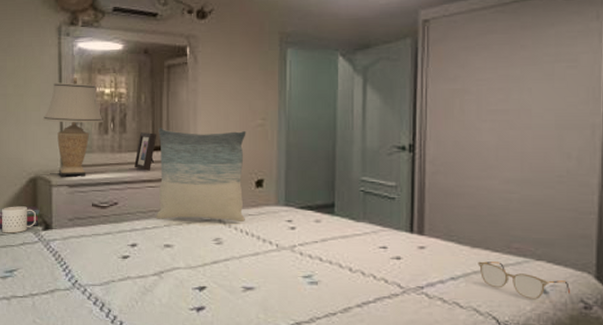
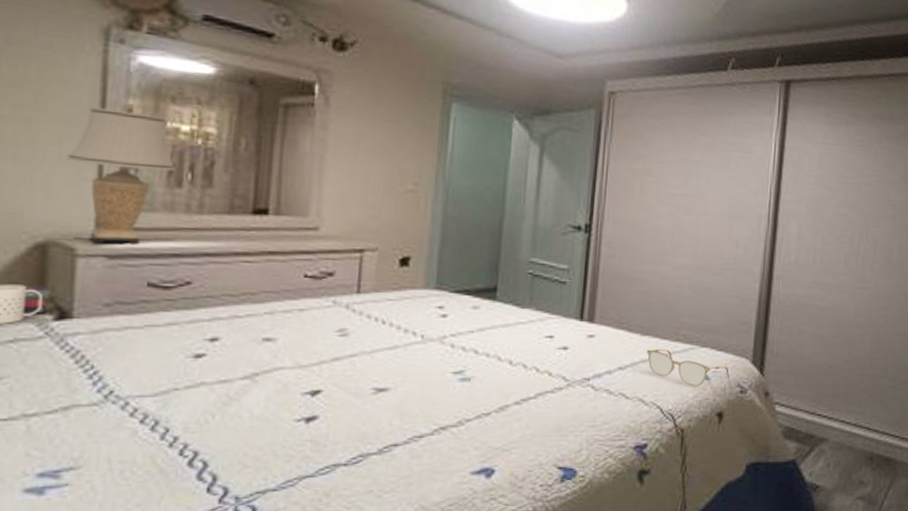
picture frame: present [134,132,157,171] -> none [222,189,262,241]
pillow: present [156,128,246,222] -> none [252,184,392,308]

